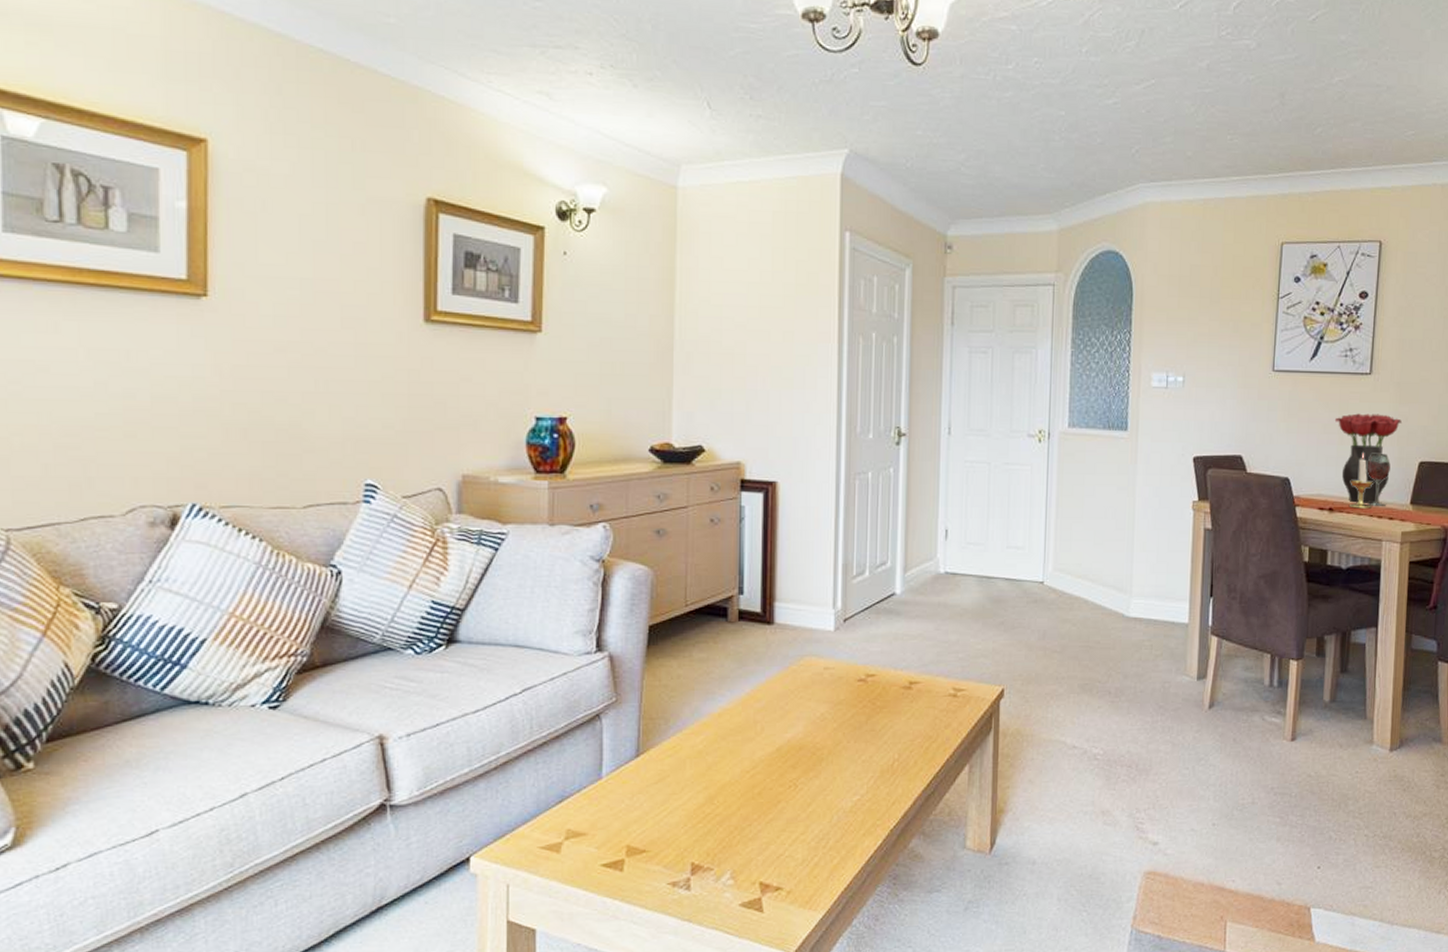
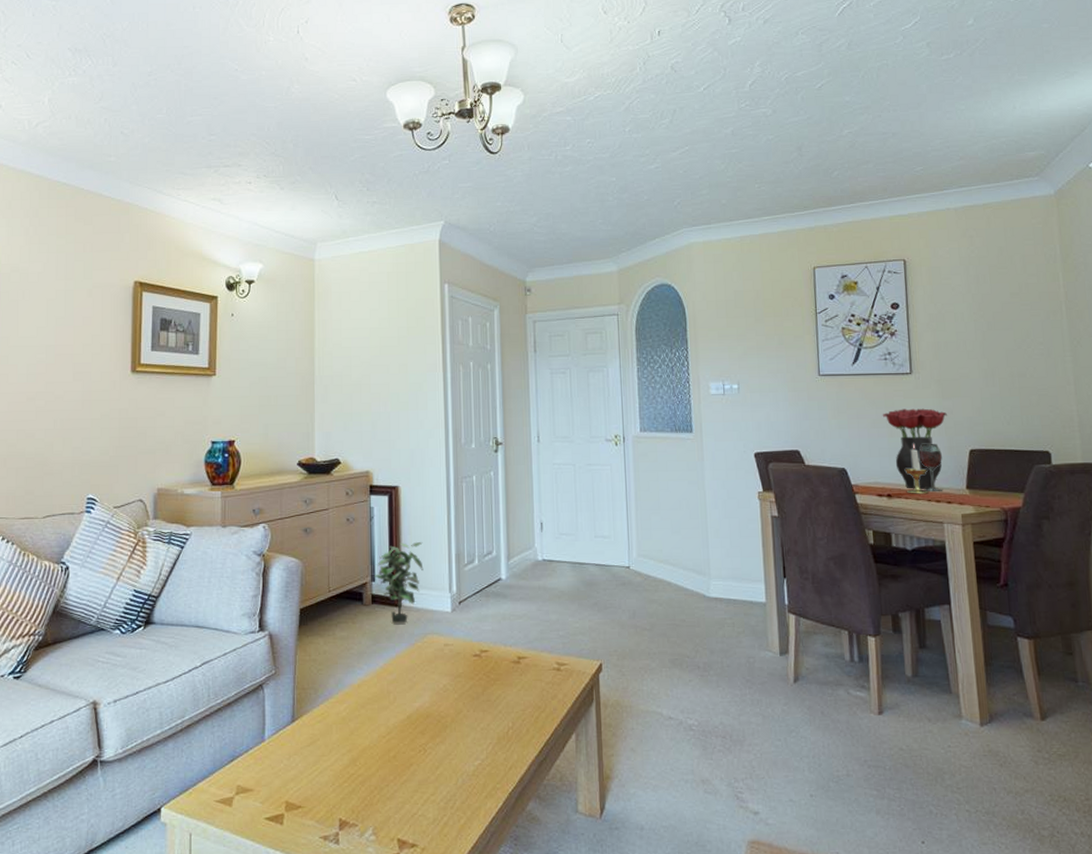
potted plant: none [743,549,804,643] -> present [375,542,424,622]

